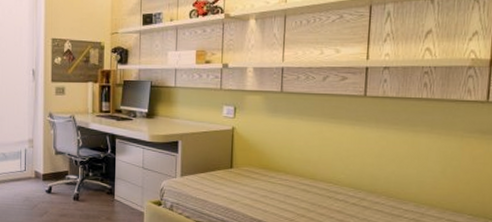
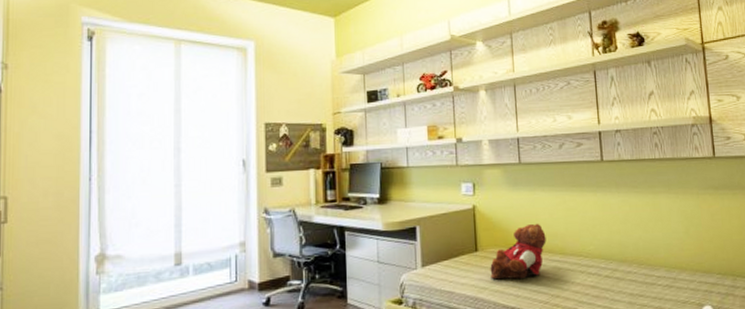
teddy bear: none [242,148,299,197] -> present [490,223,546,280]

